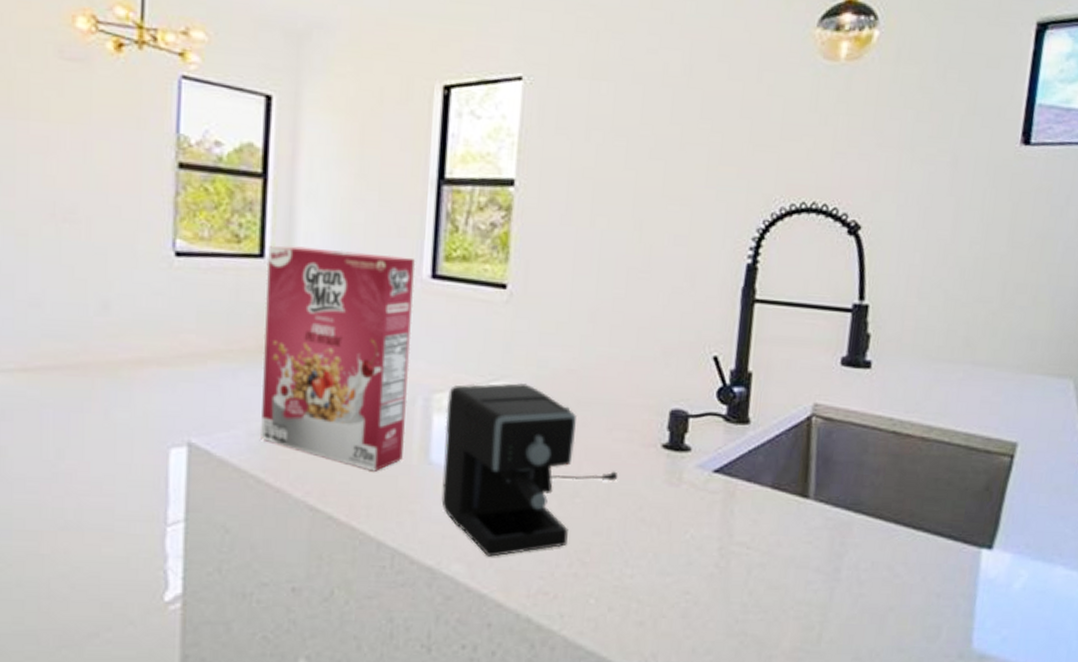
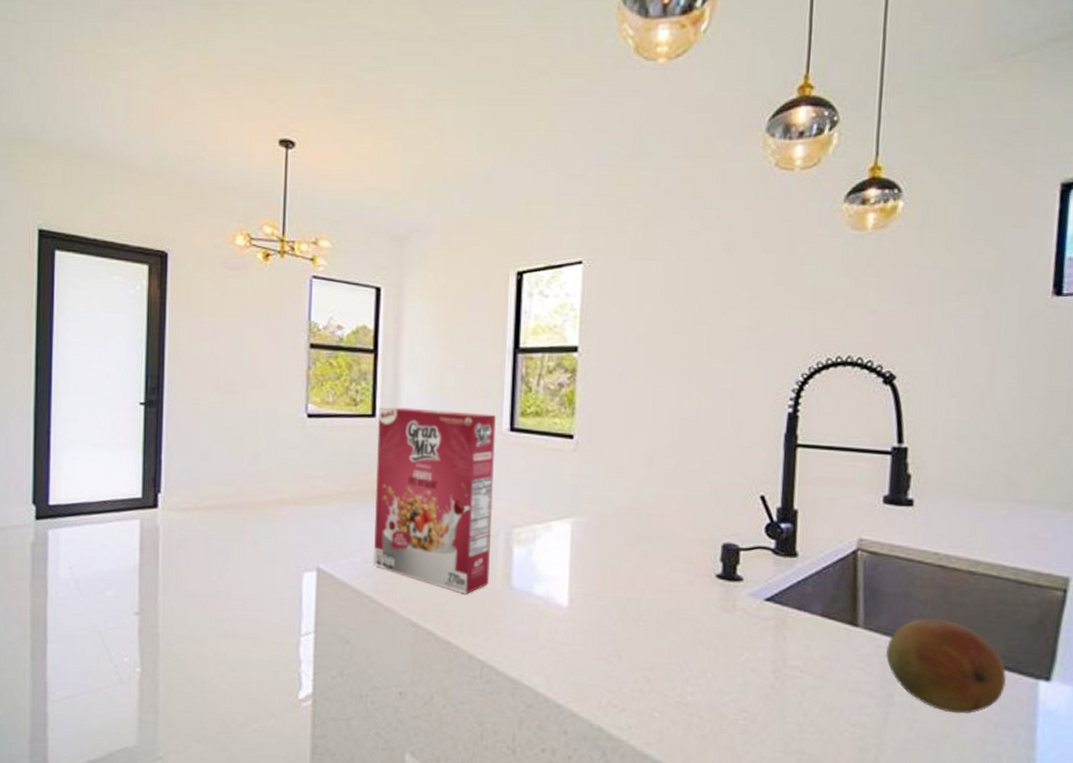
coffee maker: present [441,383,618,557] -> none [522,519,677,672]
fruit: none [834,486,951,586] -> present [885,617,1007,714]

